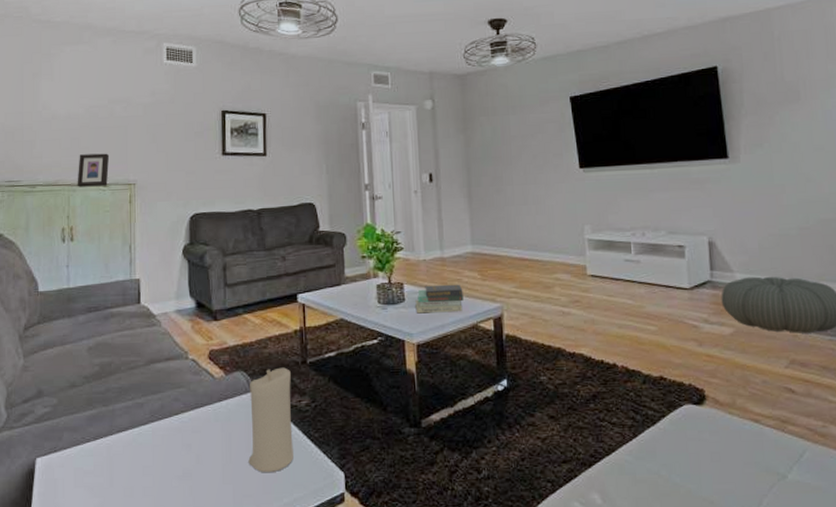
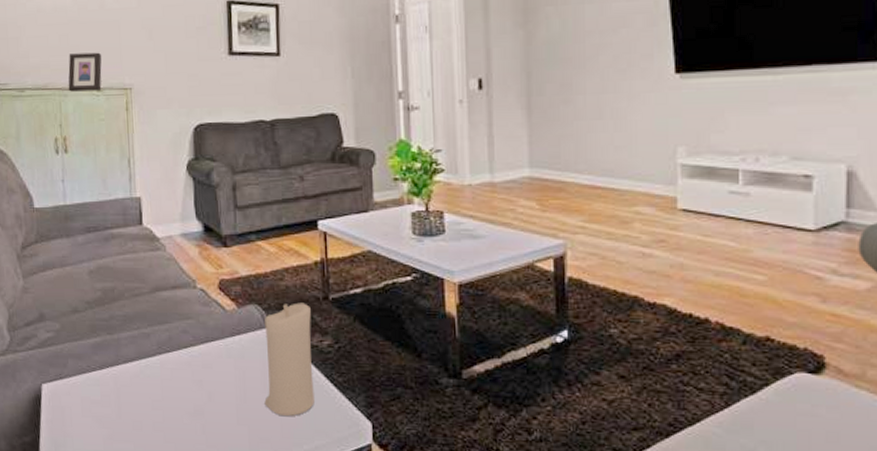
books: present [415,284,464,314] -> none [458,215,517,248]

